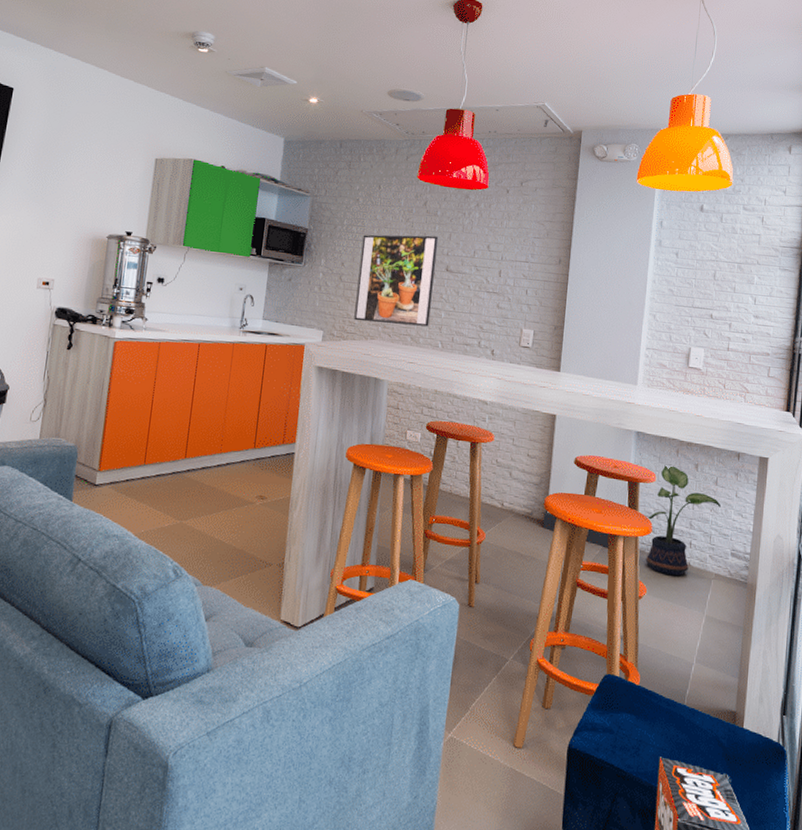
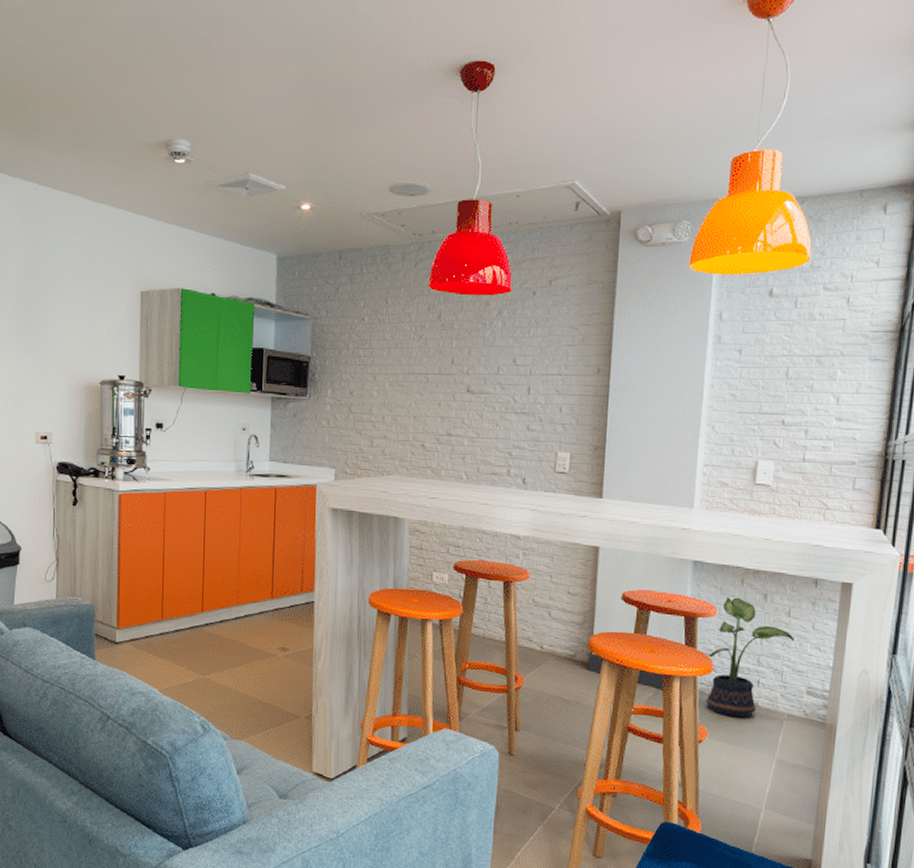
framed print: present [354,234,439,327] -> none [368,353,457,457]

